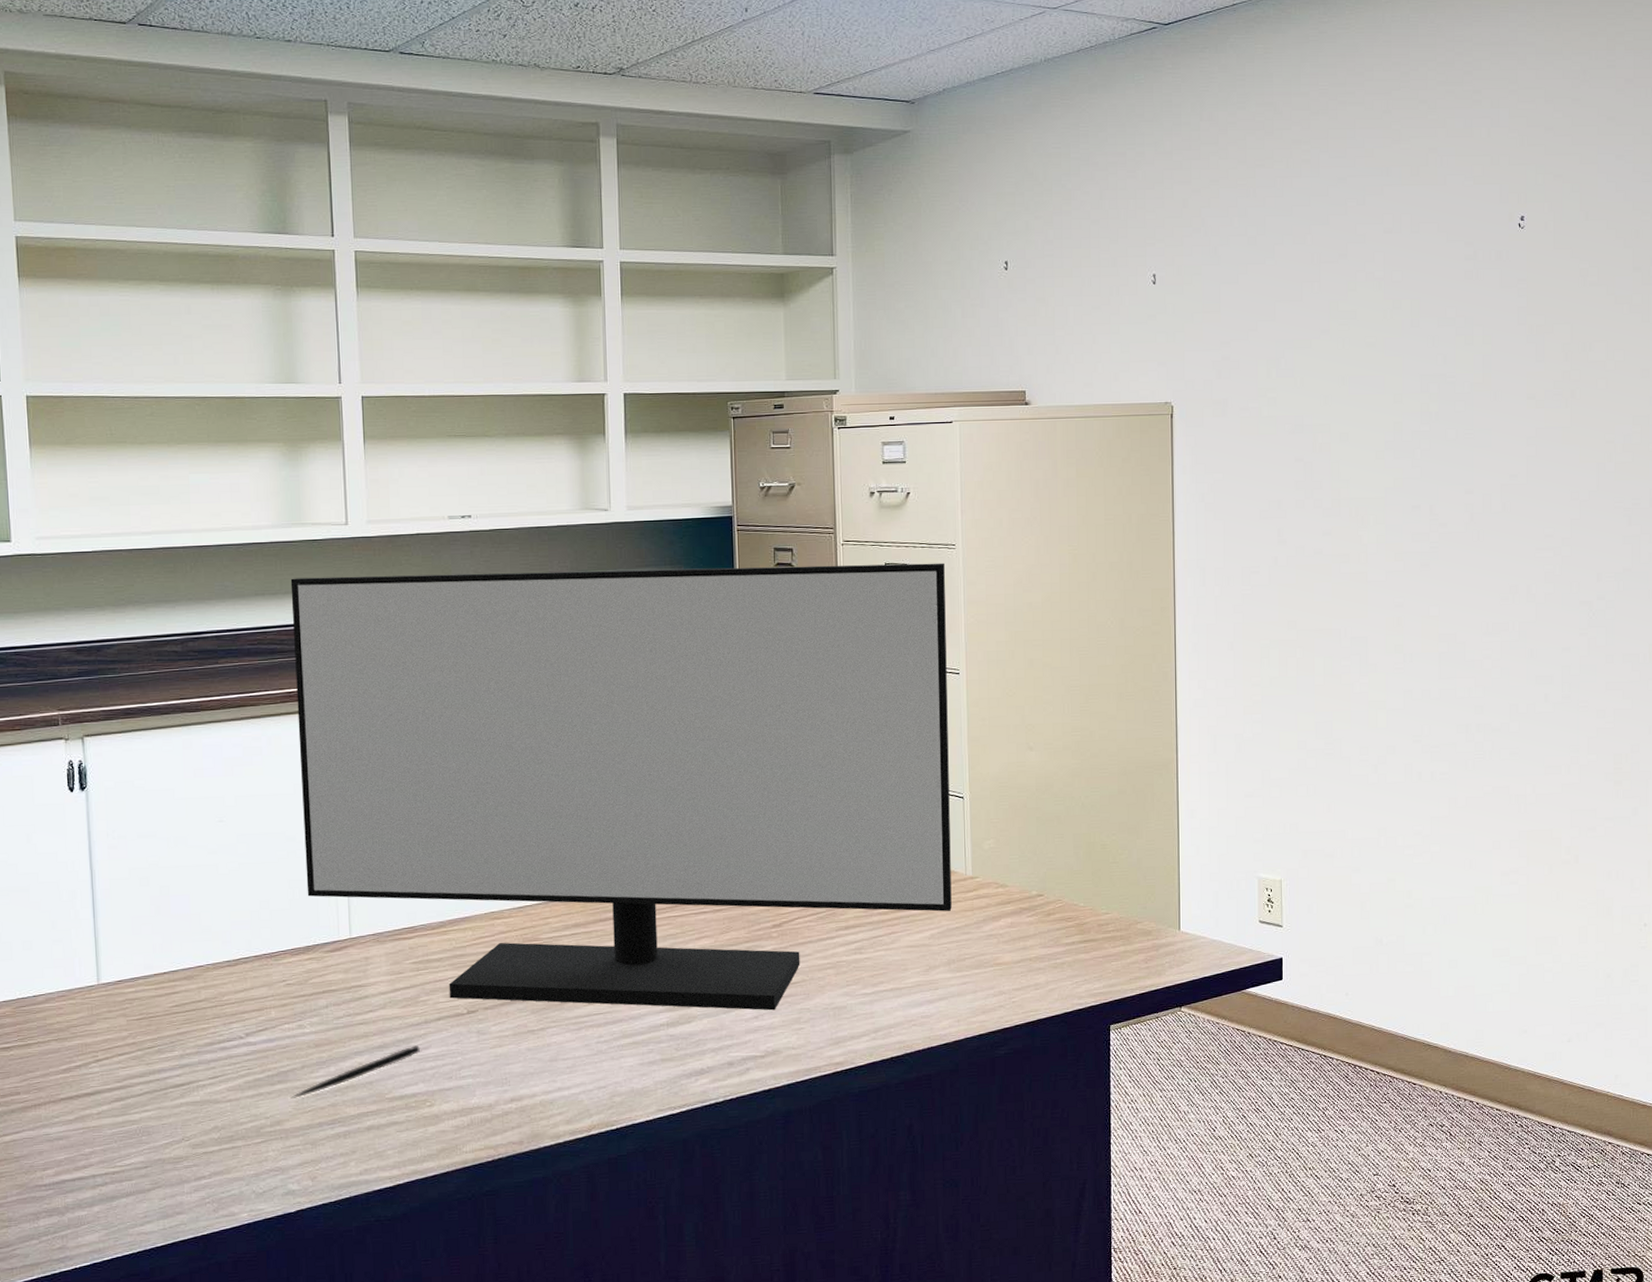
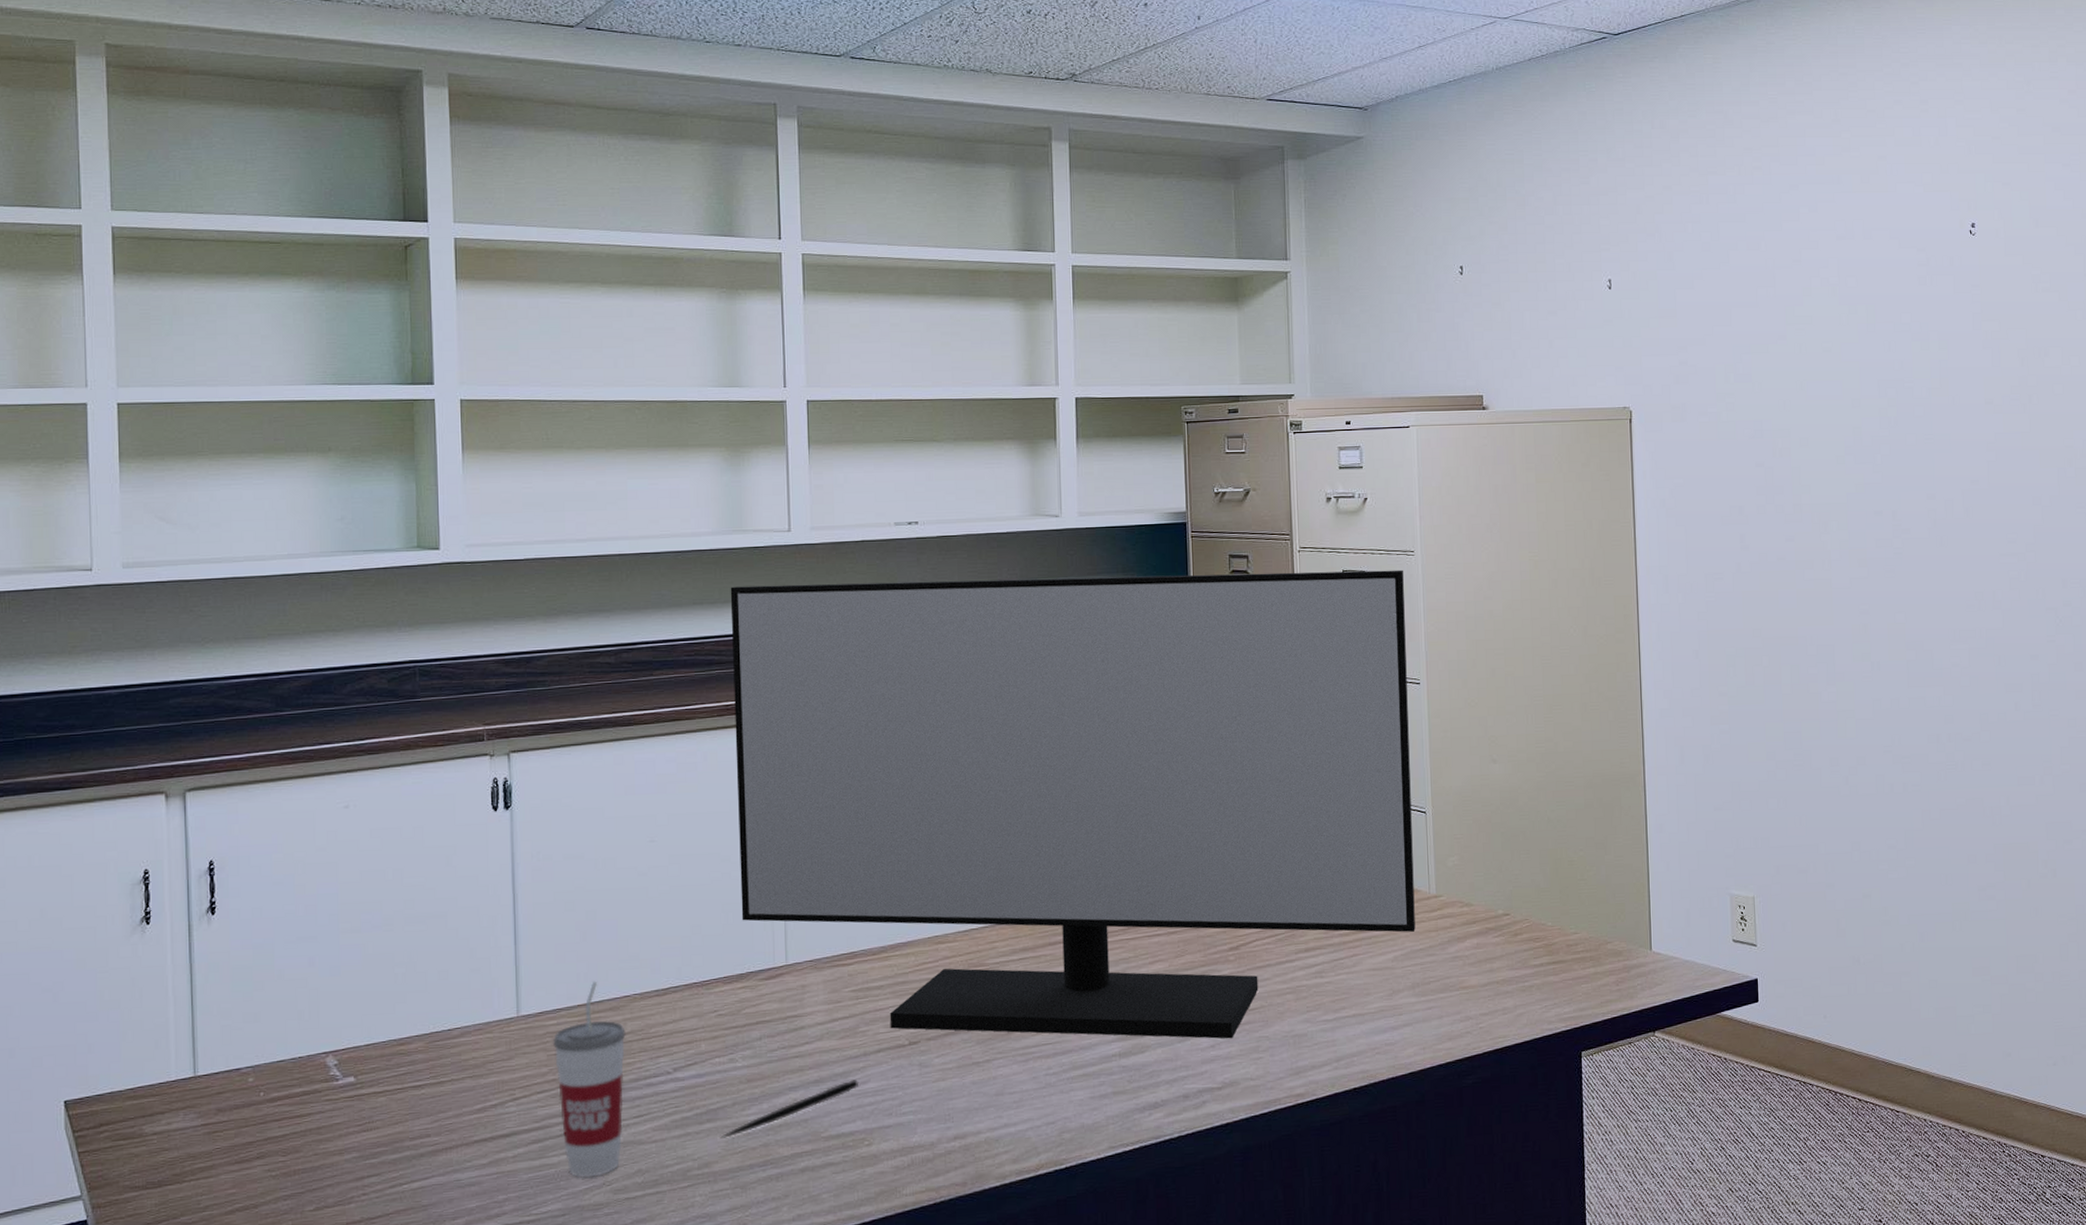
cup: none [131,952,200,1133] -> present [552,981,626,1178]

